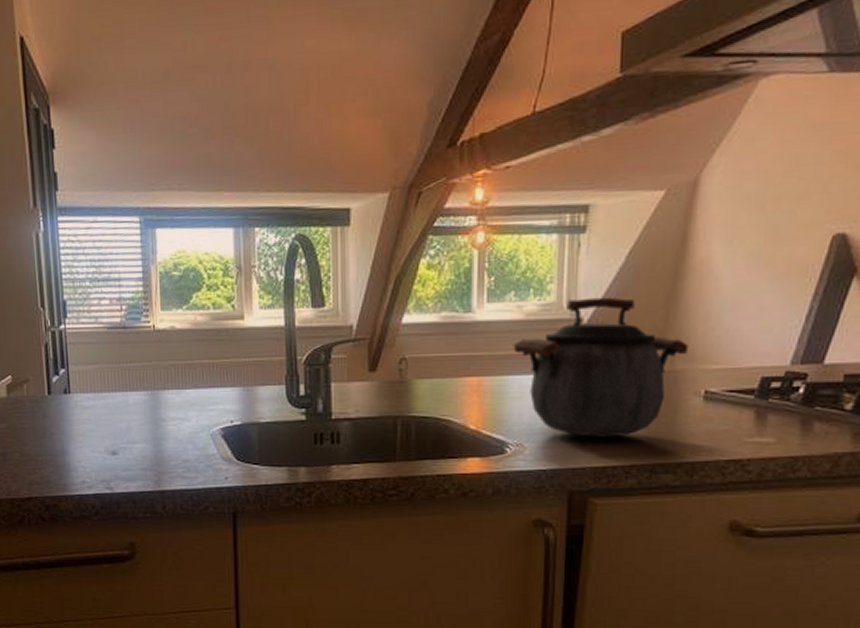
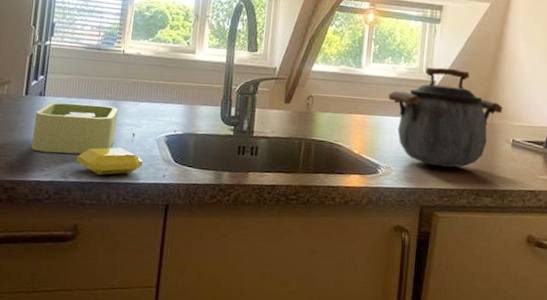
soap dish: none [64,398,184,461] -> present [31,102,135,154]
soap bar: none [120,448,198,483] -> present [76,147,143,176]

